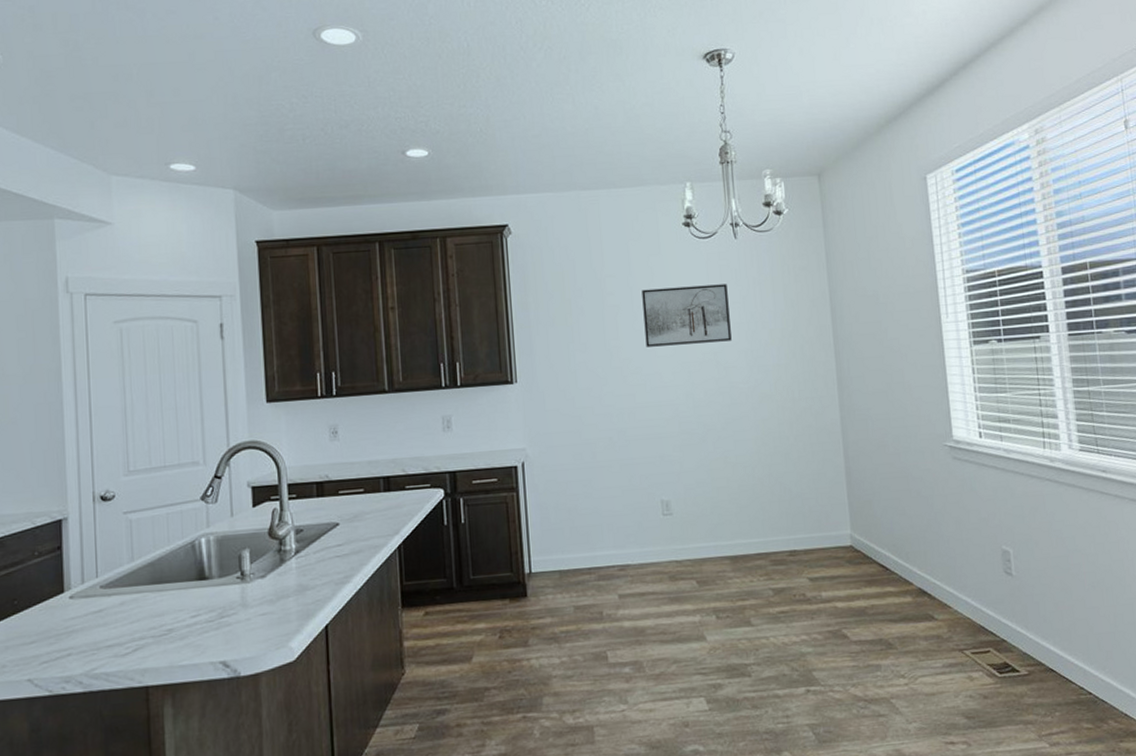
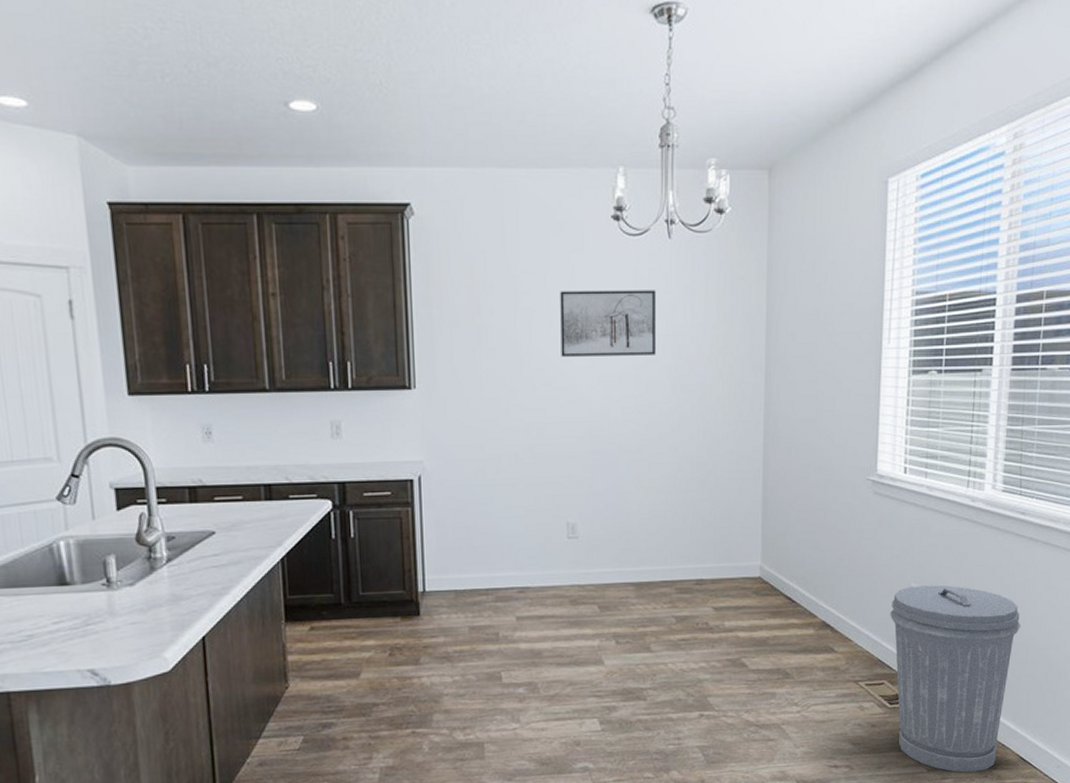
trash can: none [985,546,1123,747] -> present [889,585,1021,773]

